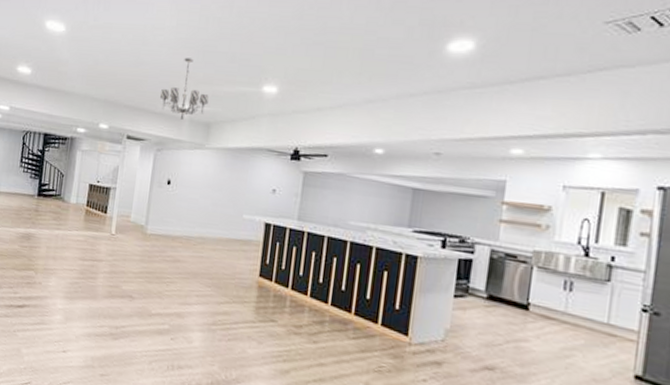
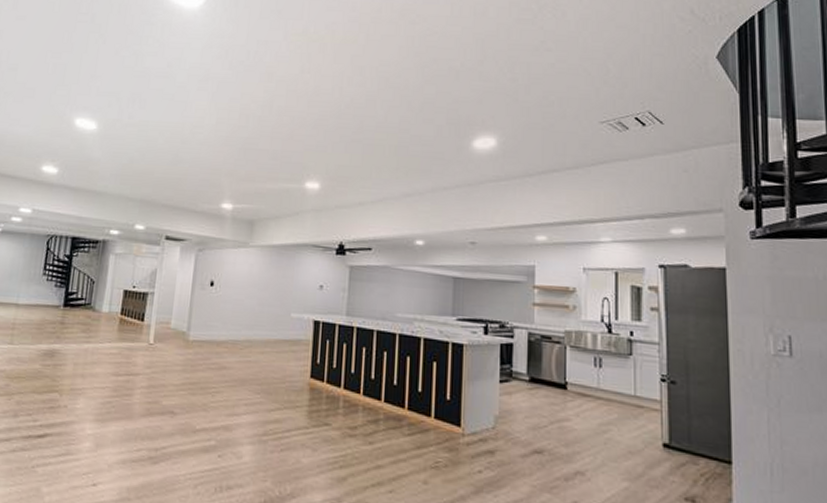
chandelier: present [160,57,209,120] -> none [201,155,251,218]

